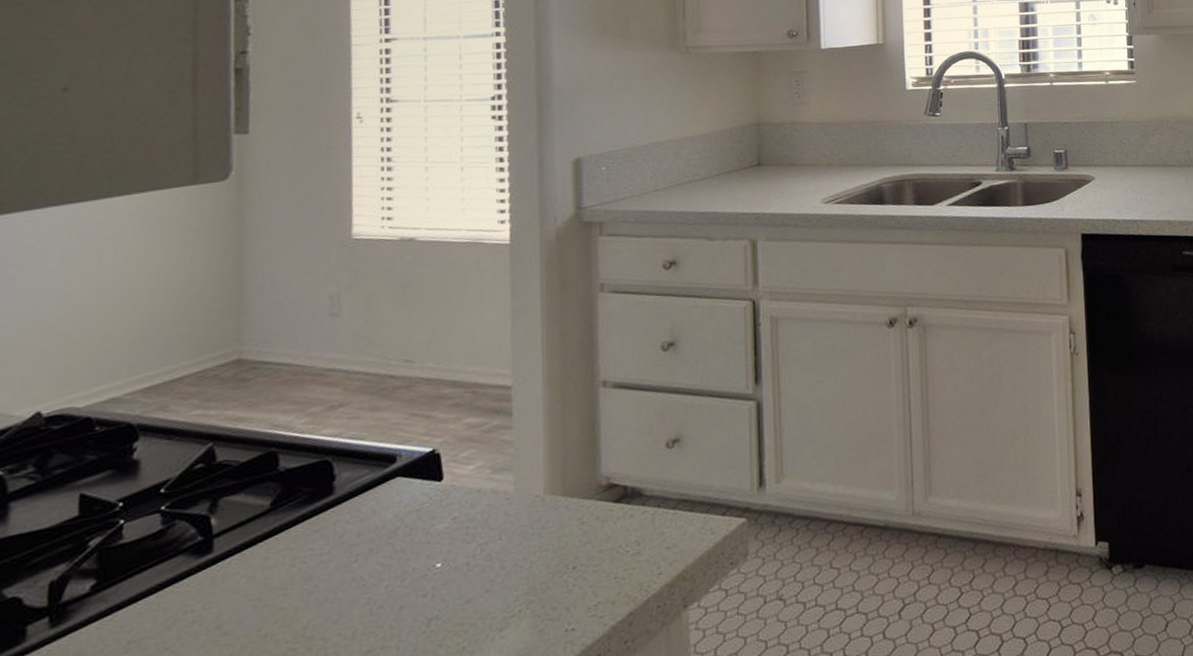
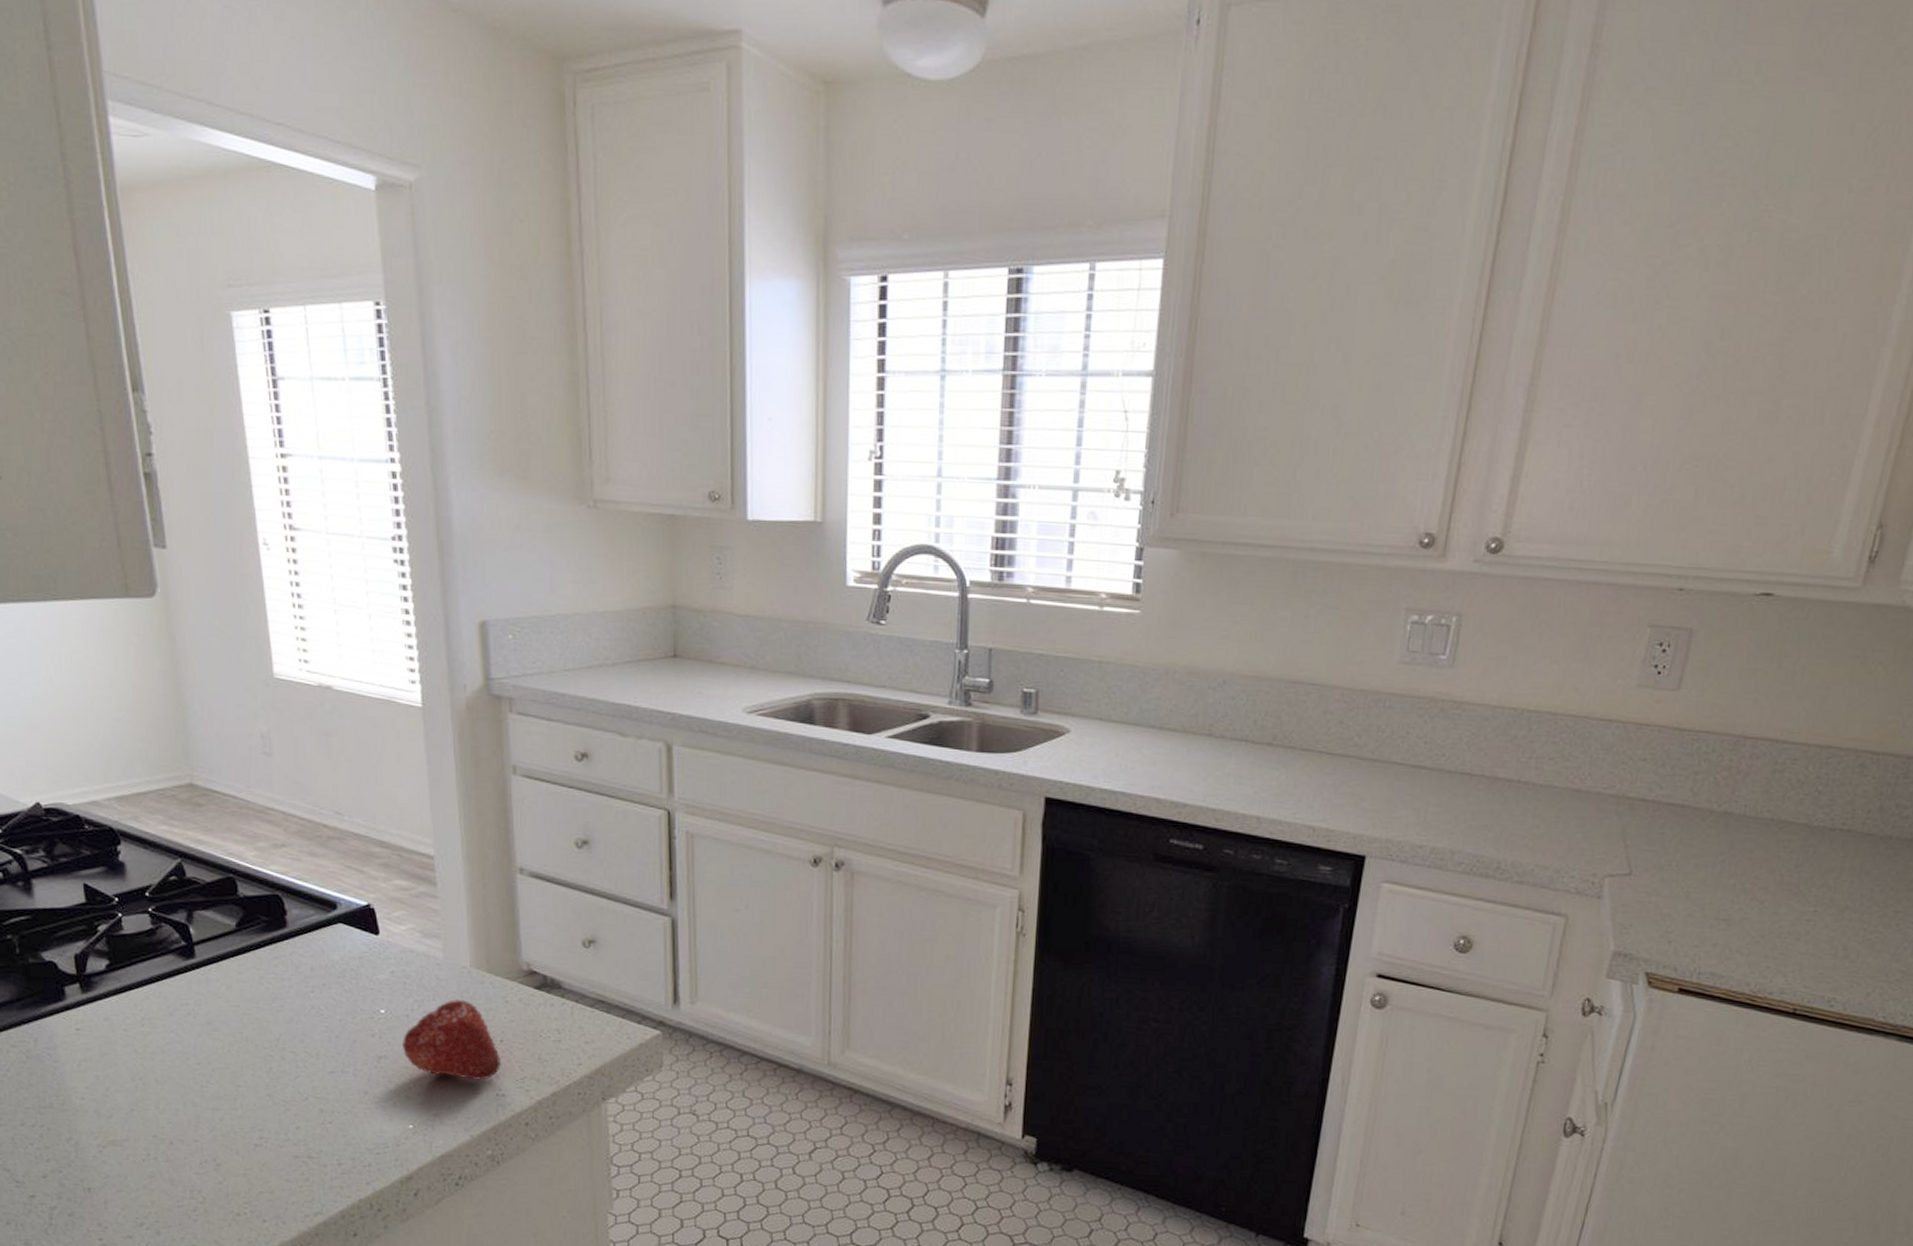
fruit: none [458,531,573,626] -> present [401,999,502,1080]

